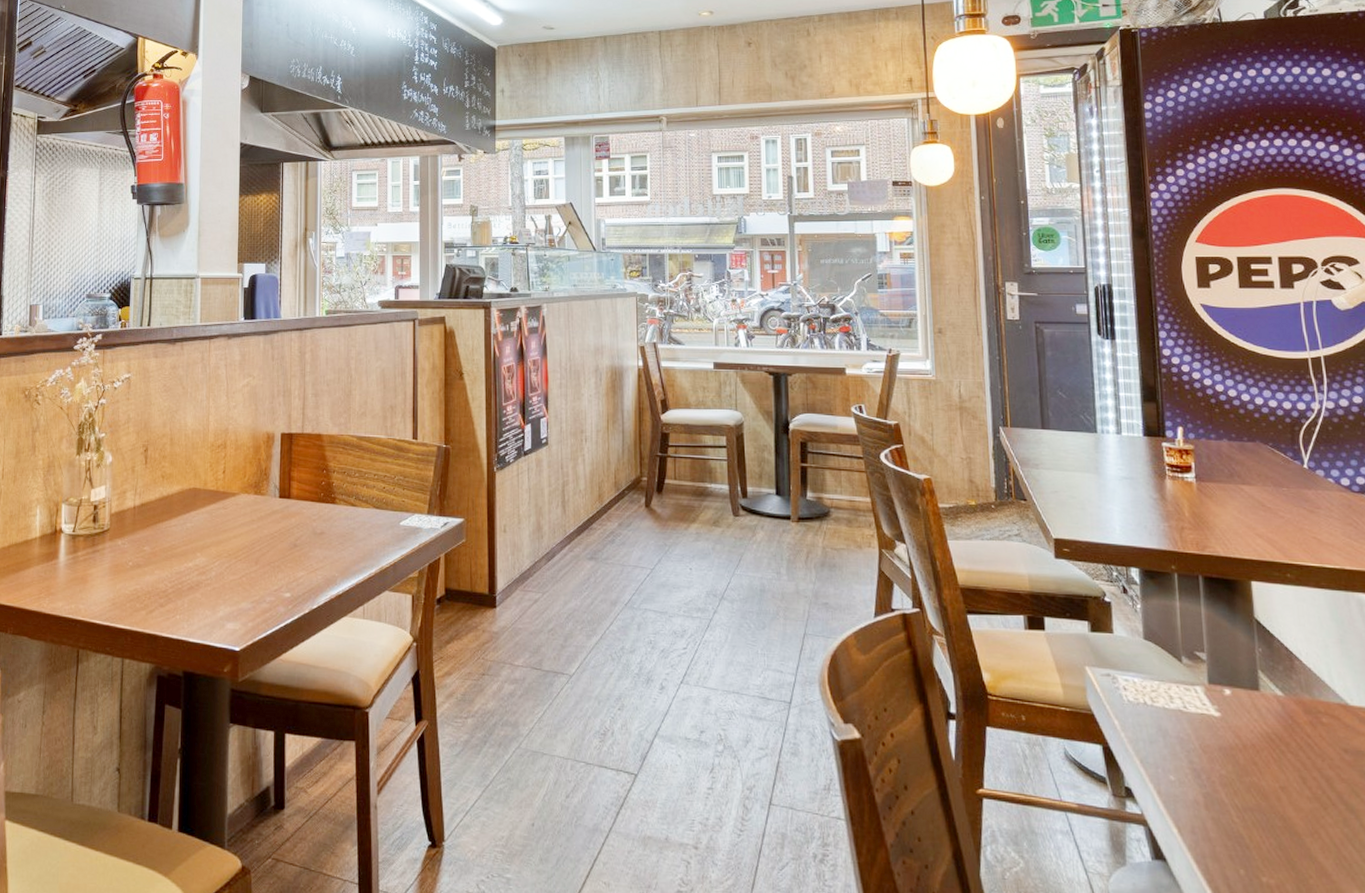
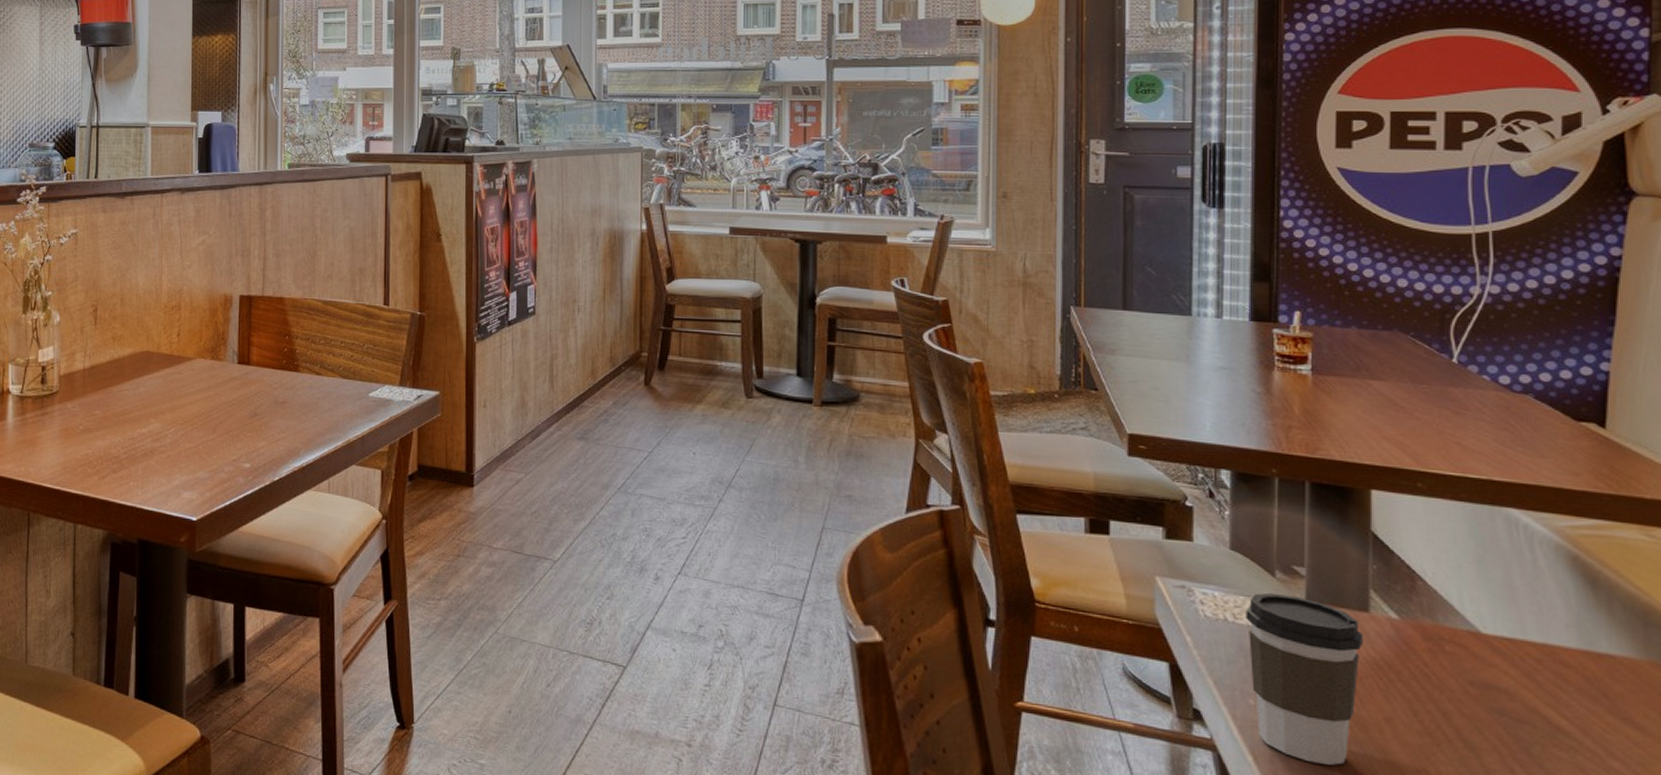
coffee cup: none [1161,677,1257,833] -> present [1245,592,1363,765]

